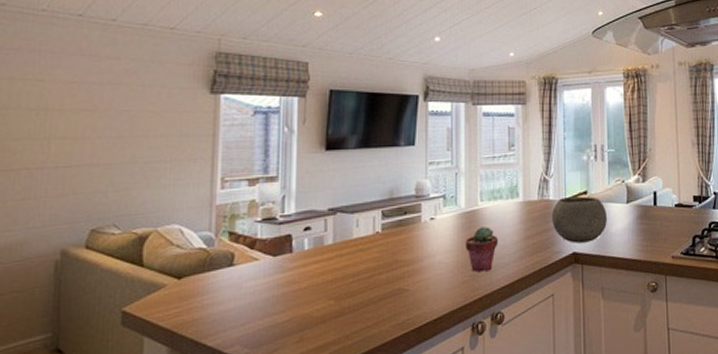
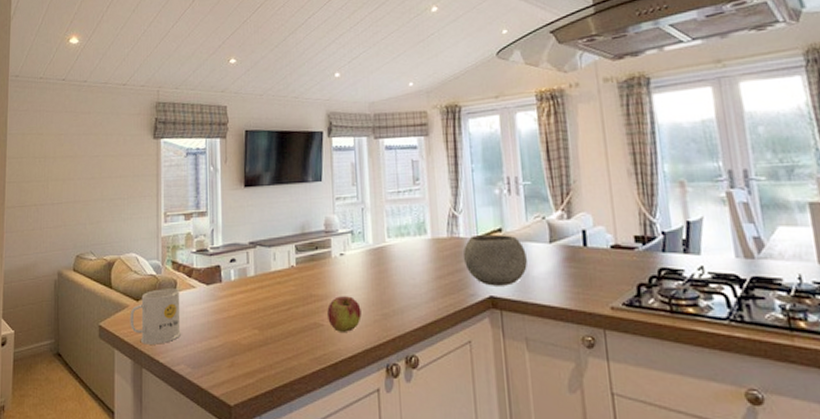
mug: none [167,262,238,328] -> present [130,288,181,344]
apple: none [414,260,449,296] -> present [327,296,362,332]
potted succulent: present [465,227,499,272] -> none [374,264,409,311]

